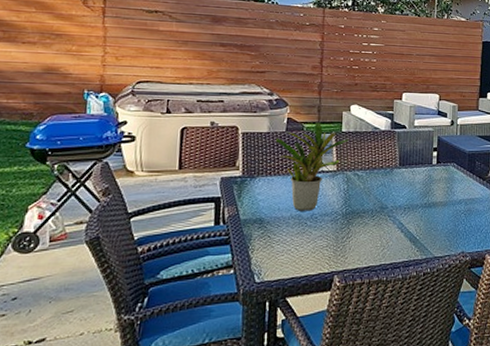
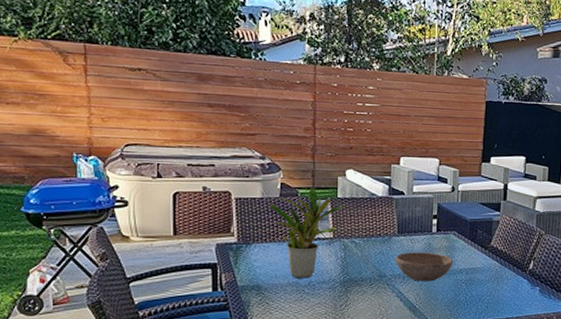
bowl: none [396,184,452,212] -> present [395,252,453,282]

